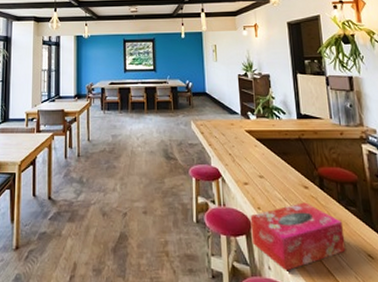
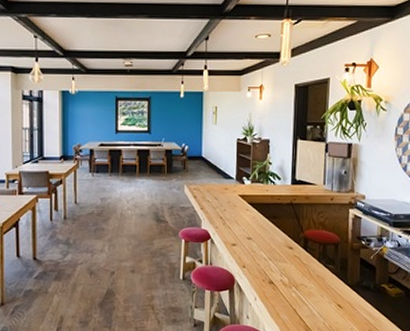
tissue box: present [250,202,346,271] -> none [234,261,320,320]

